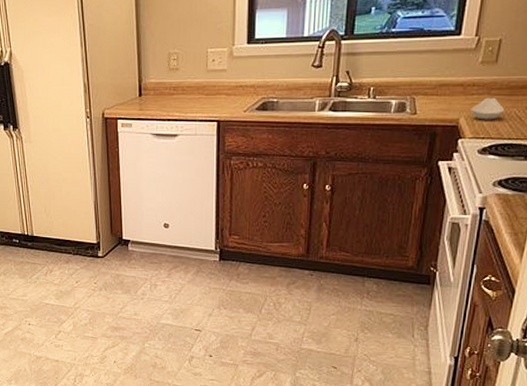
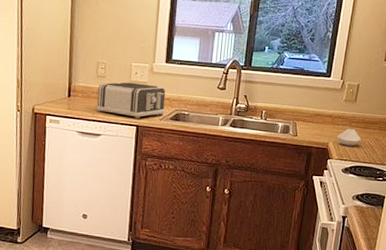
toaster: none [171,71,250,113] -> present [96,82,166,119]

